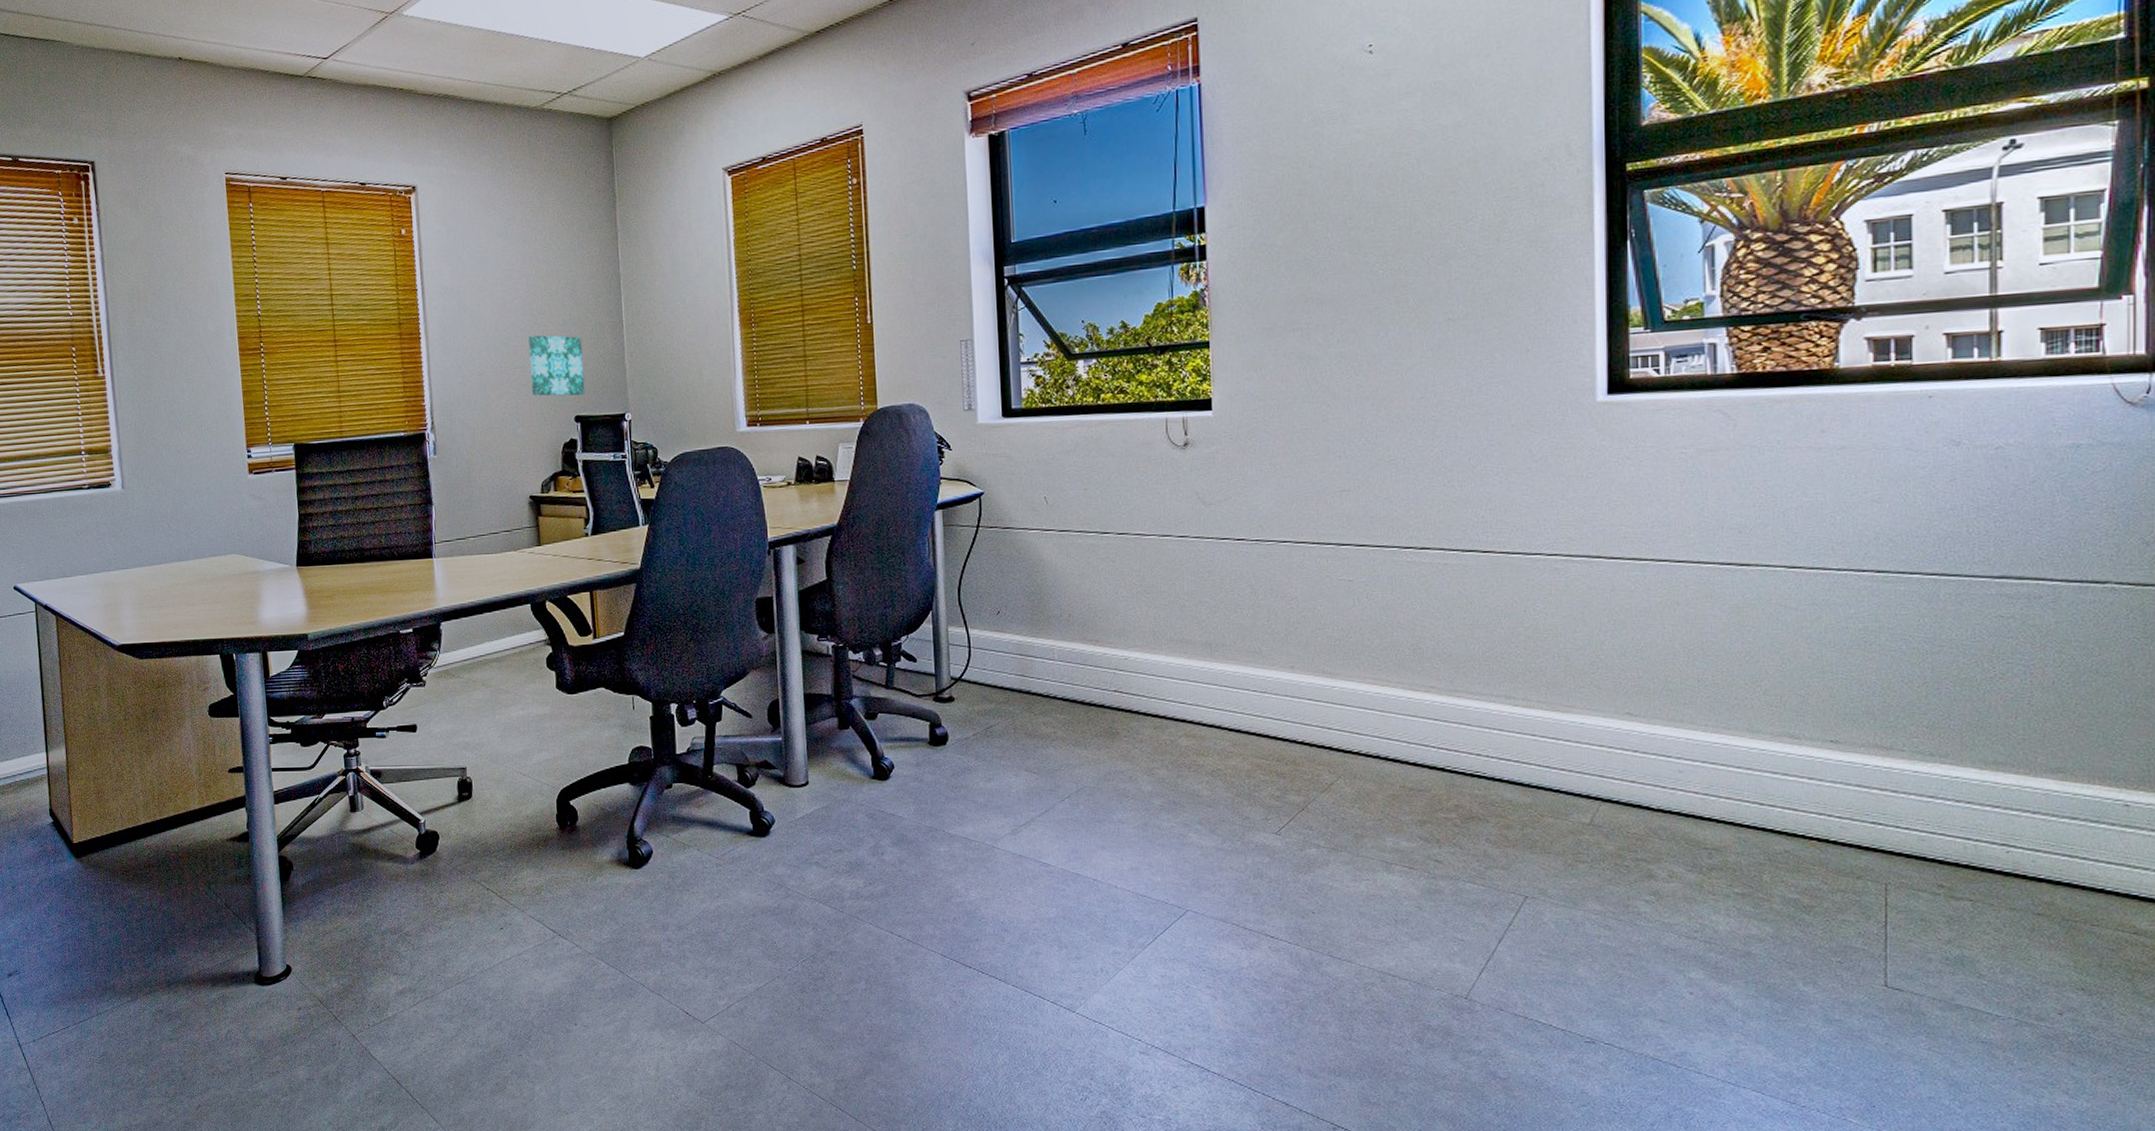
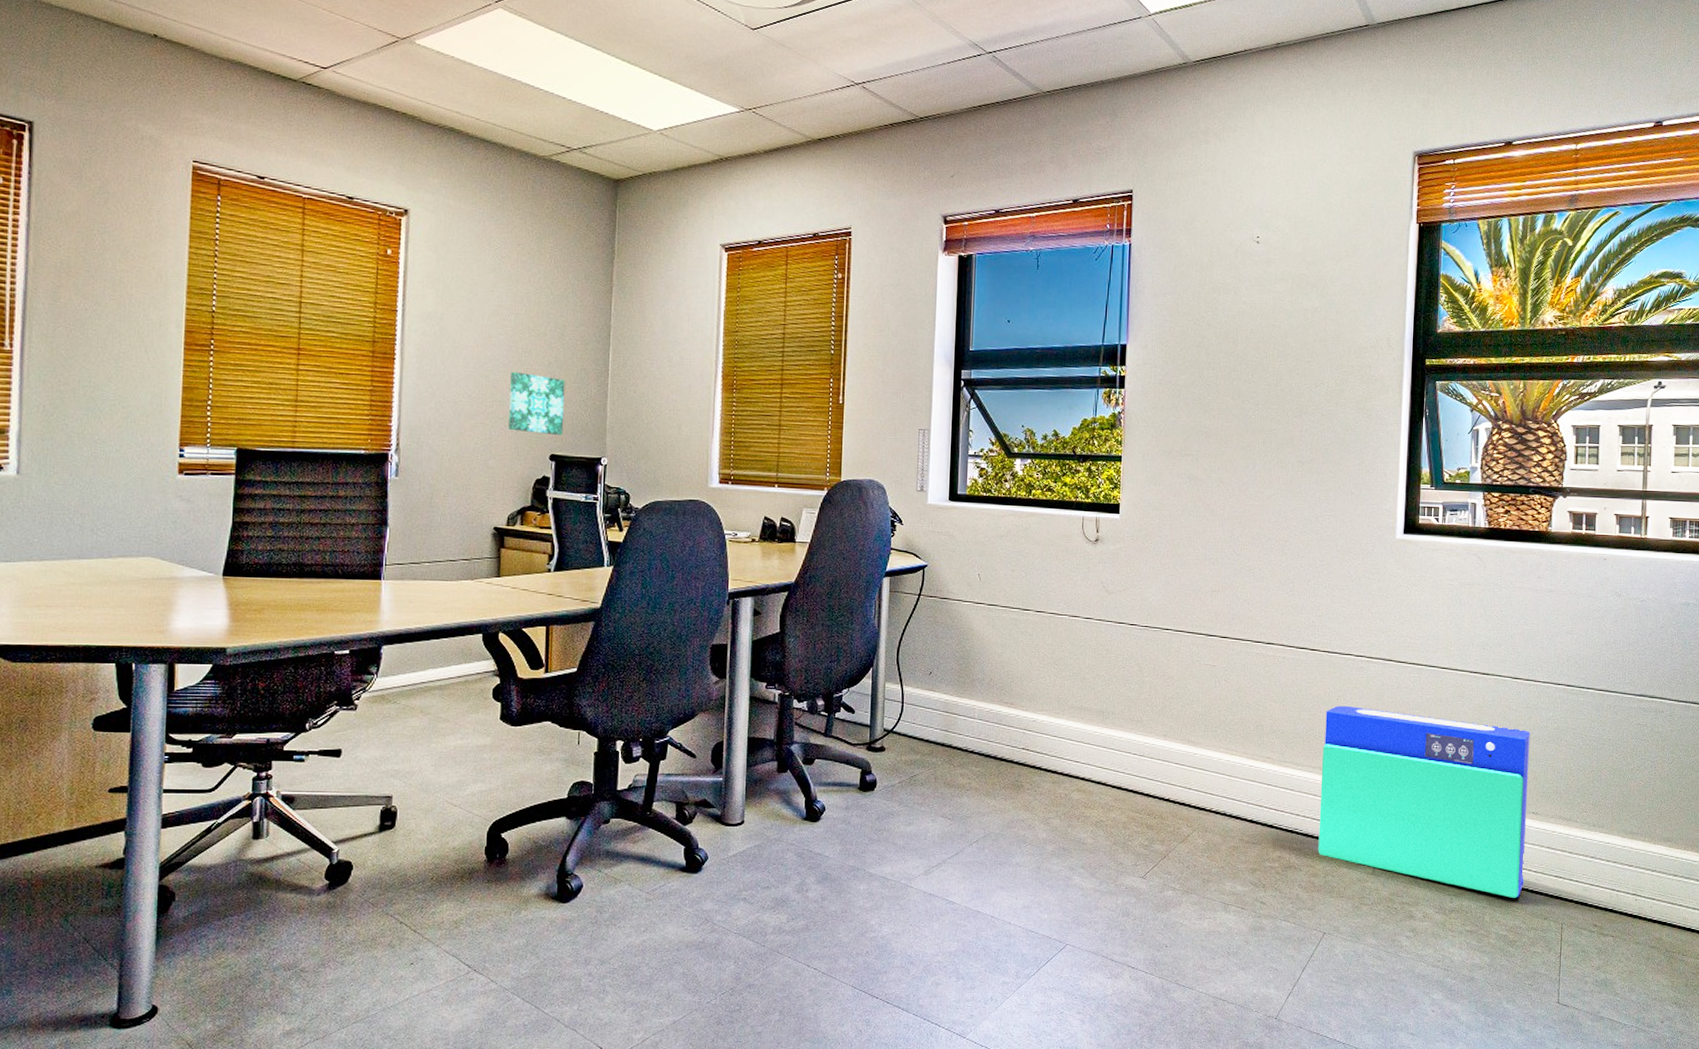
air purifier: none [1507,617,1822,851] -> present [1318,705,1530,898]

